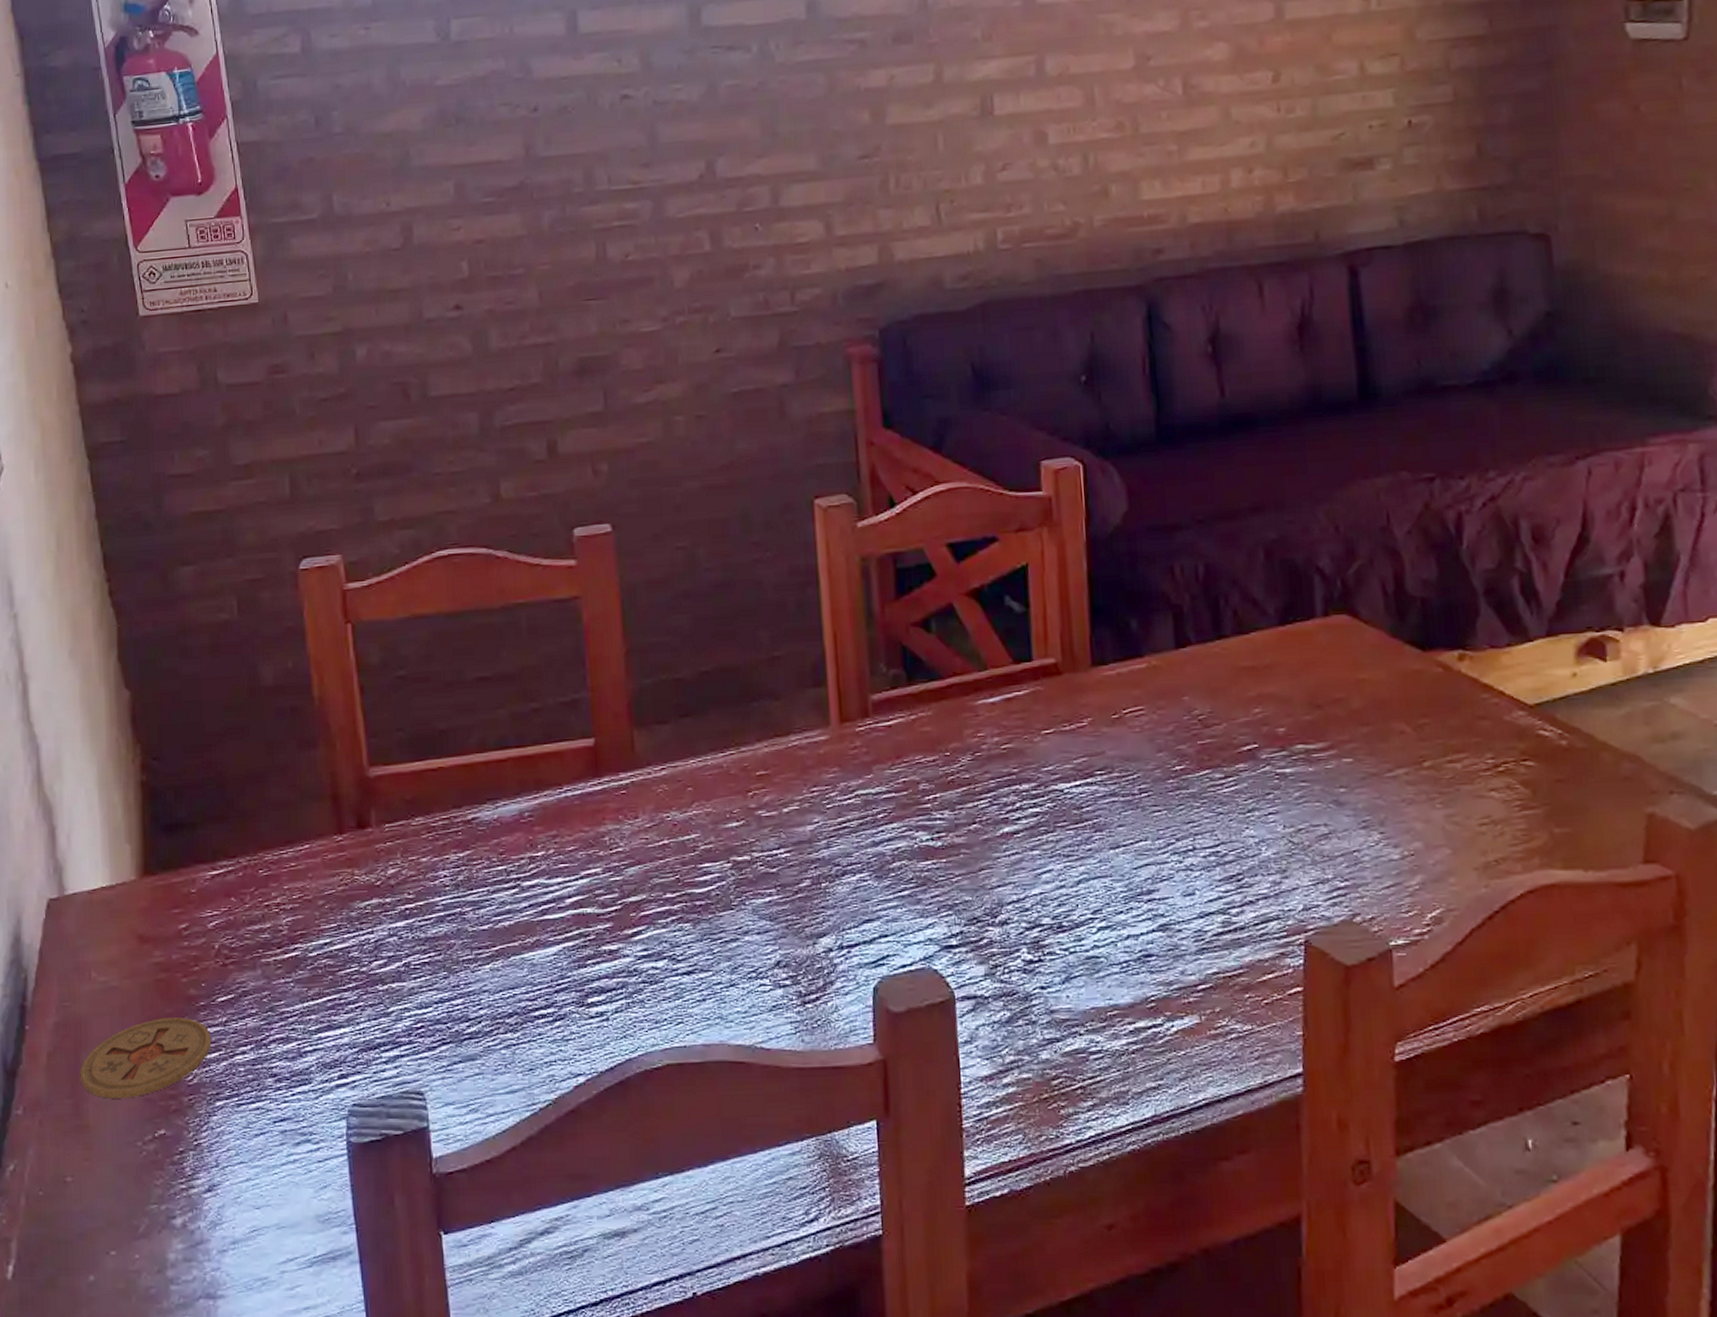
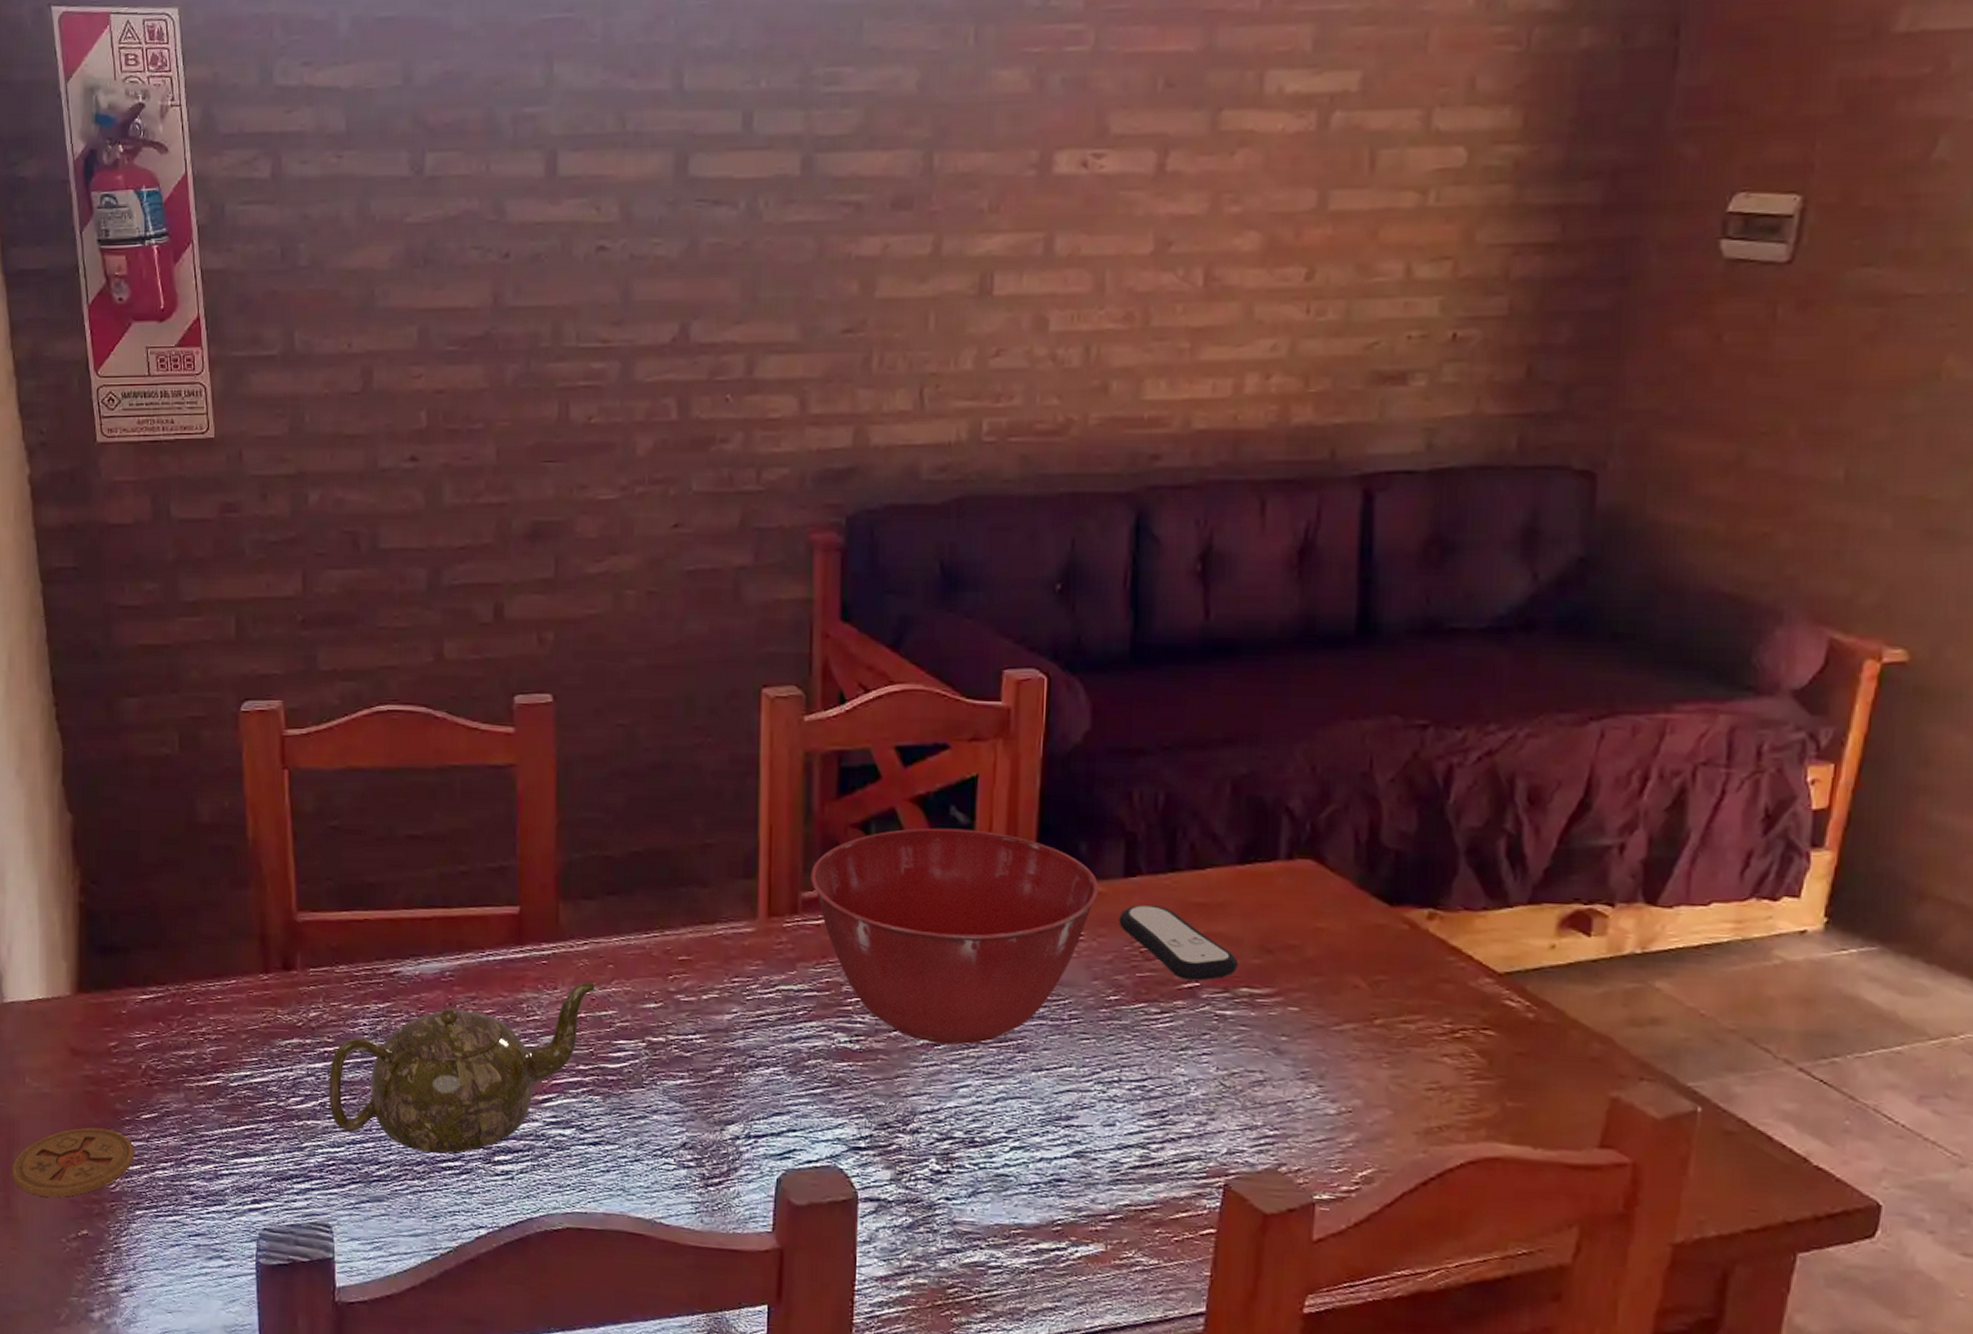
teapot: none [412,806,676,1002] -> present [329,981,595,1154]
mixing bowl: none [878,617,1154,832] -> present [811,827,1099,1045]
remote control: none [1175,672,1292,743] -> present [1119,904,1238,981]

